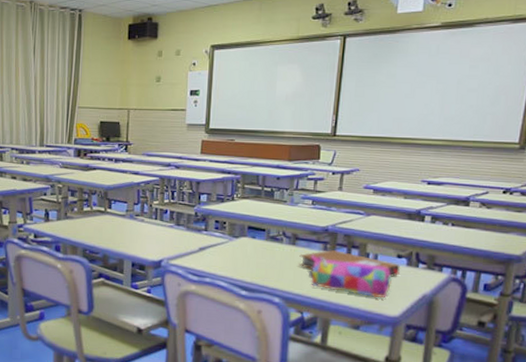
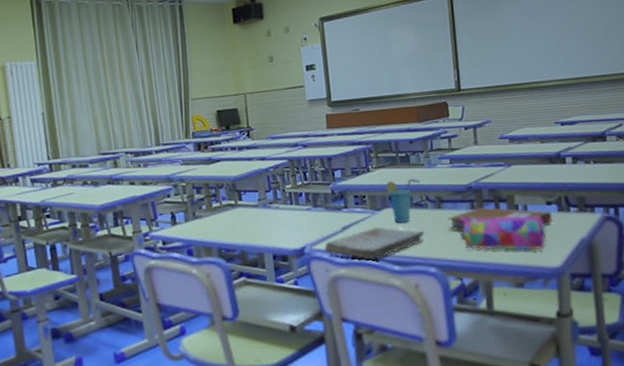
book: none [179,253,275,283] -> present [324,227,424,261]
cup: none [246,211,280,253] -> present [385,178,420,223]

